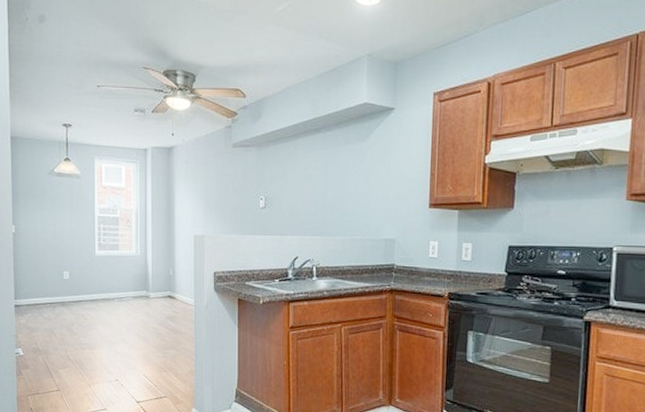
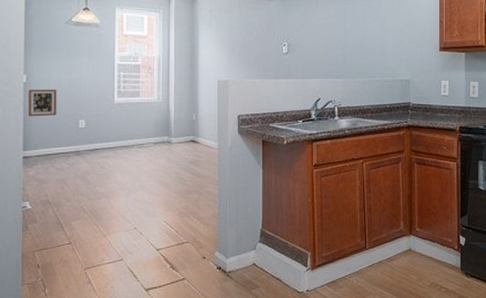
picture frame: none [17,239,43,267] -> present [28,89,57,117]

